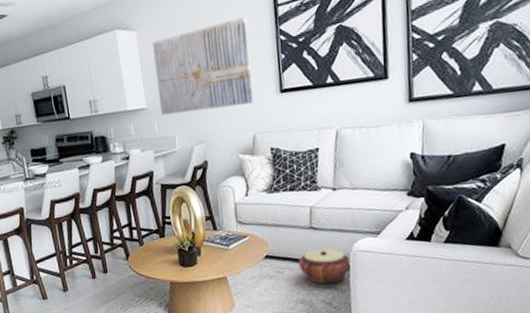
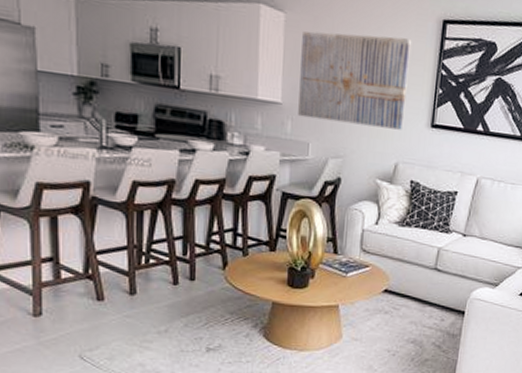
woven basket: present [298,248,351,284] -> none [416,290,467,327]

